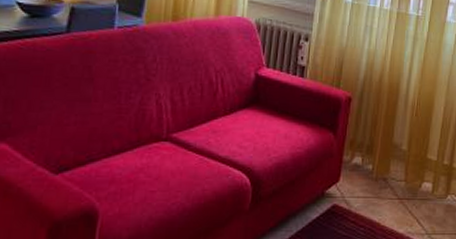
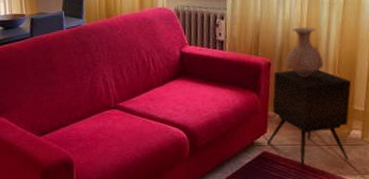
side table: none [338,108,427,224] -> present [266,69,351,166]
vase: none [365,60,403,118] -> present [284,27,324,77]

